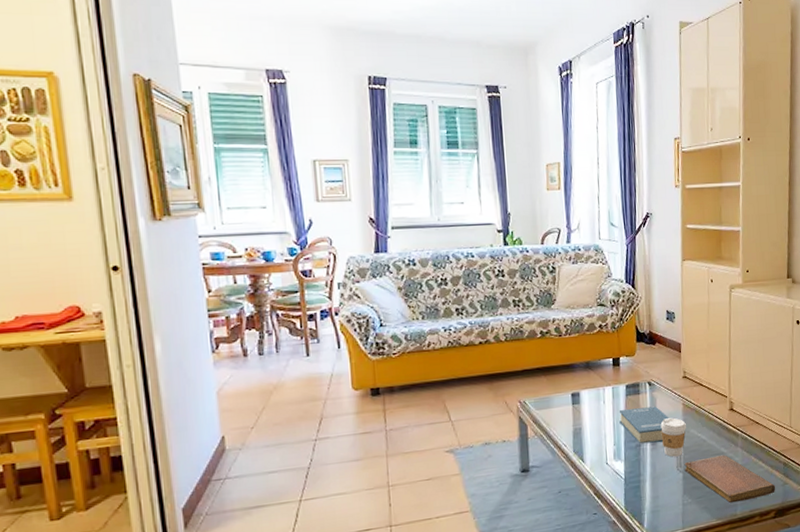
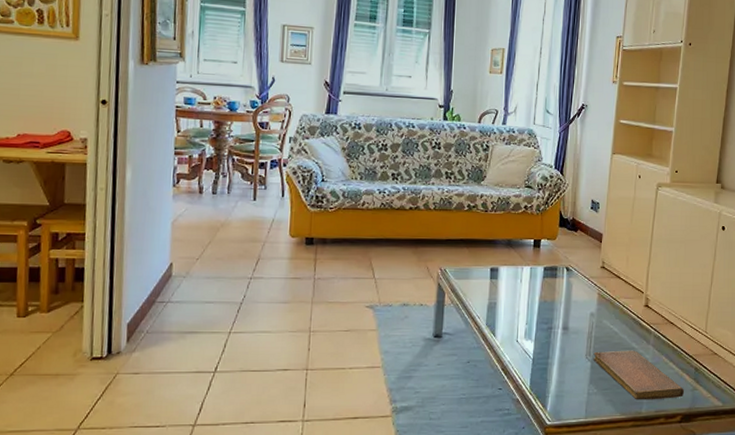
hardback book: present [619,406,669,444] -> none [534,291,583,329]
coffee cup: present [660,417,686,457] -> none [573,305,599,345]

